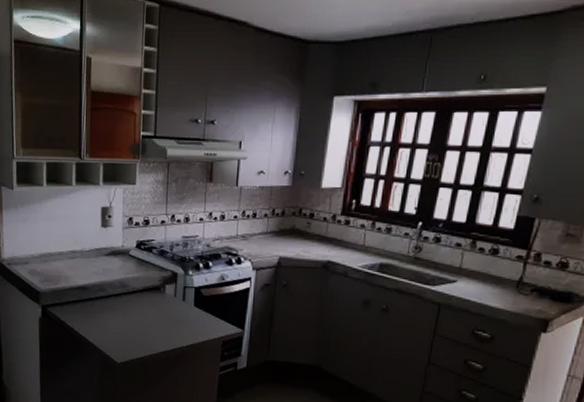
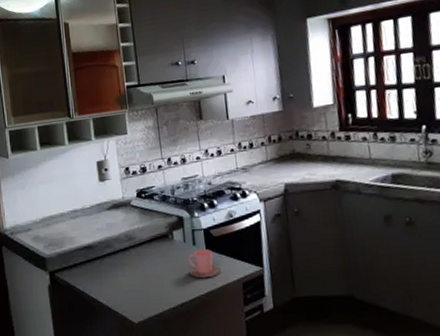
cup: none [175,306,205,332] -> present [187,249,221,278]

